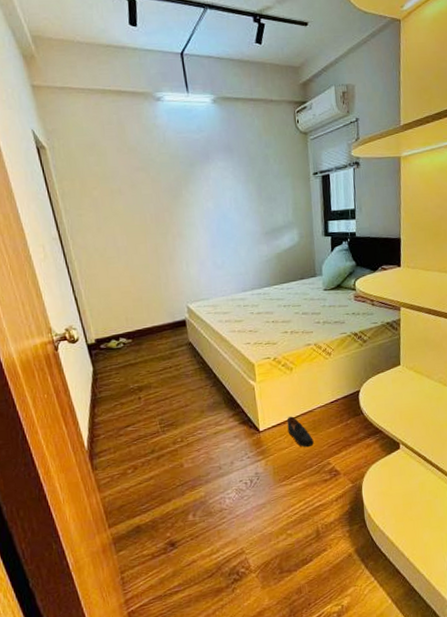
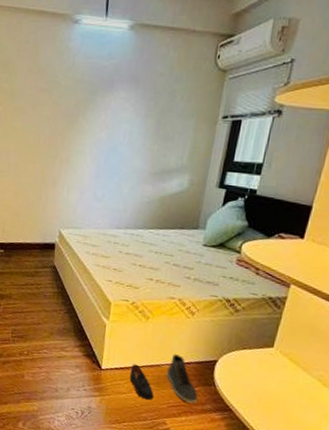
sneaker: none [319,395,351,437] -> present [166,354,198,403]

